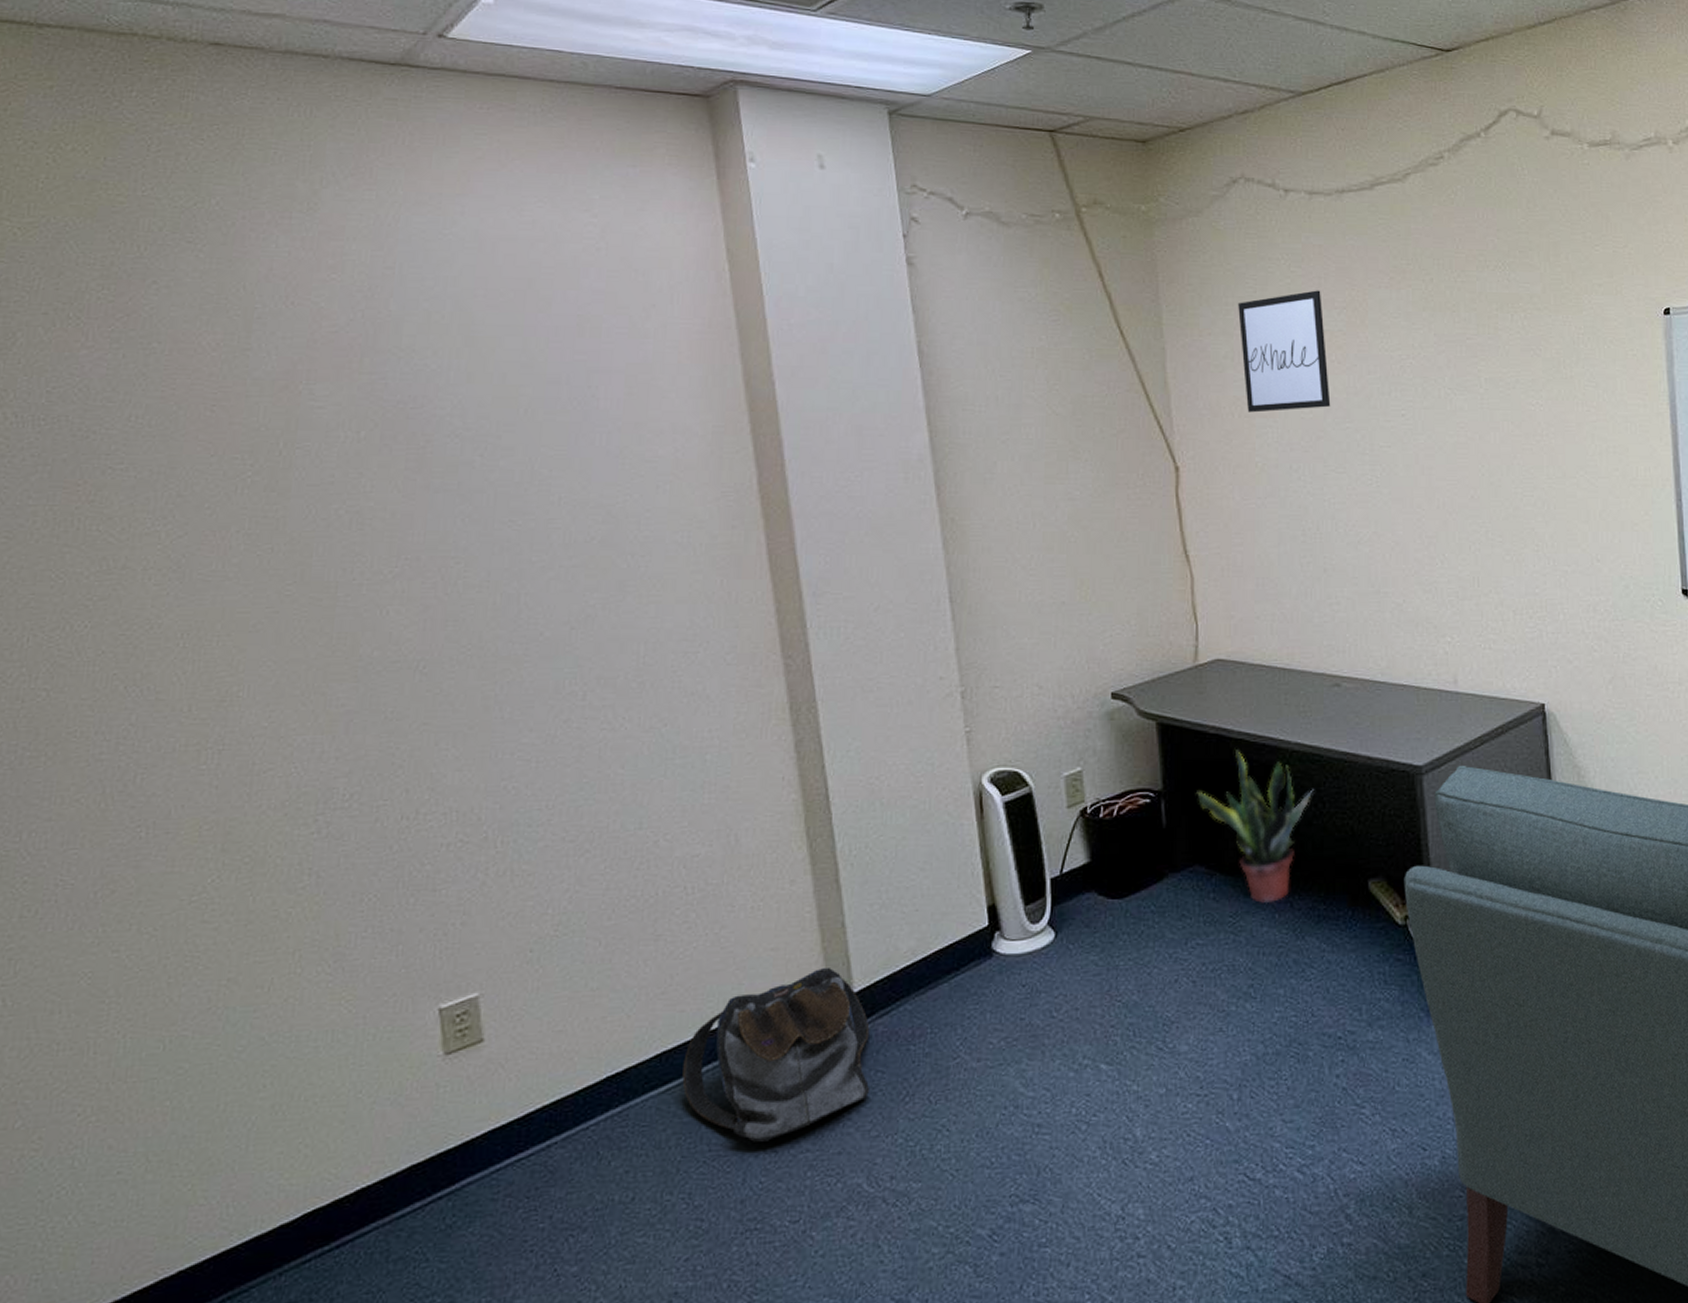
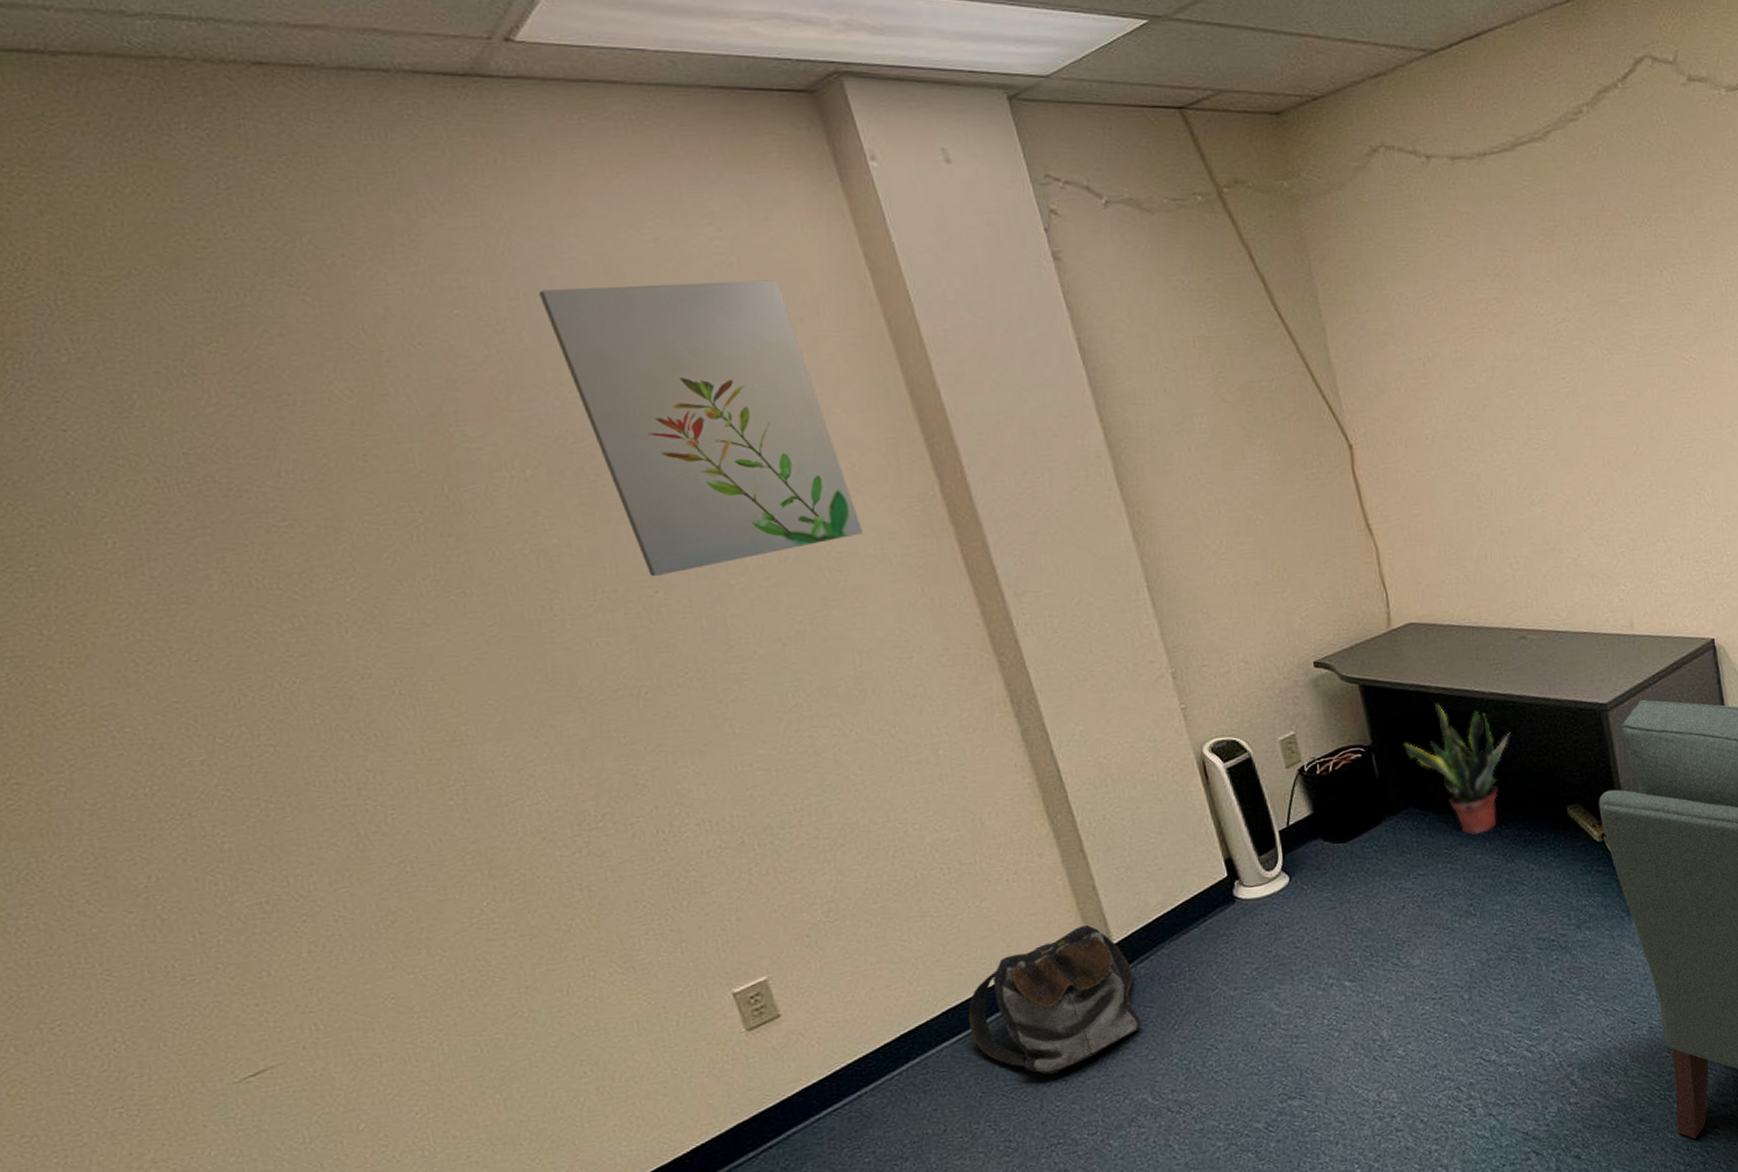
wall art: none [414,261,674,548] -> present [539,280,864,577]
wall art: present [1238,290,1331,413] -> none [1392,258,1493,387]

